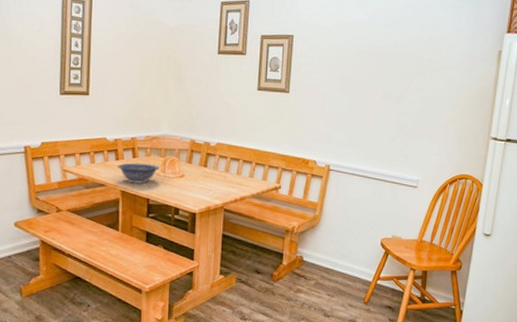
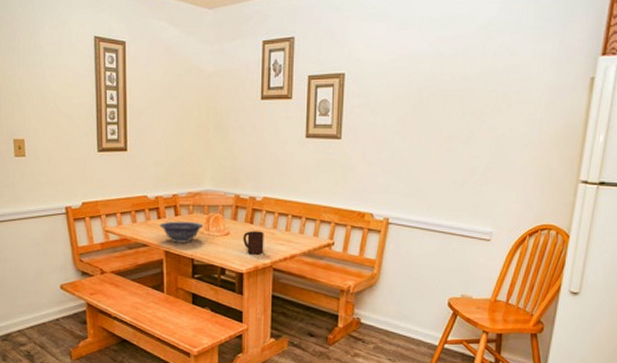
cup: none [197,173,217,196] -> present [243,231,264,254]

